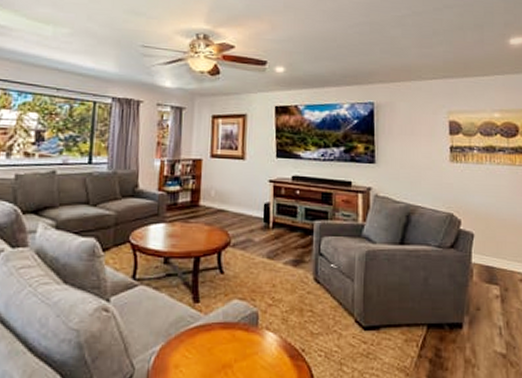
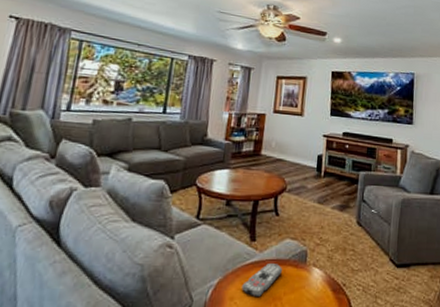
remote control: none [187,326,231,365] -> present [242,262,282,298]

